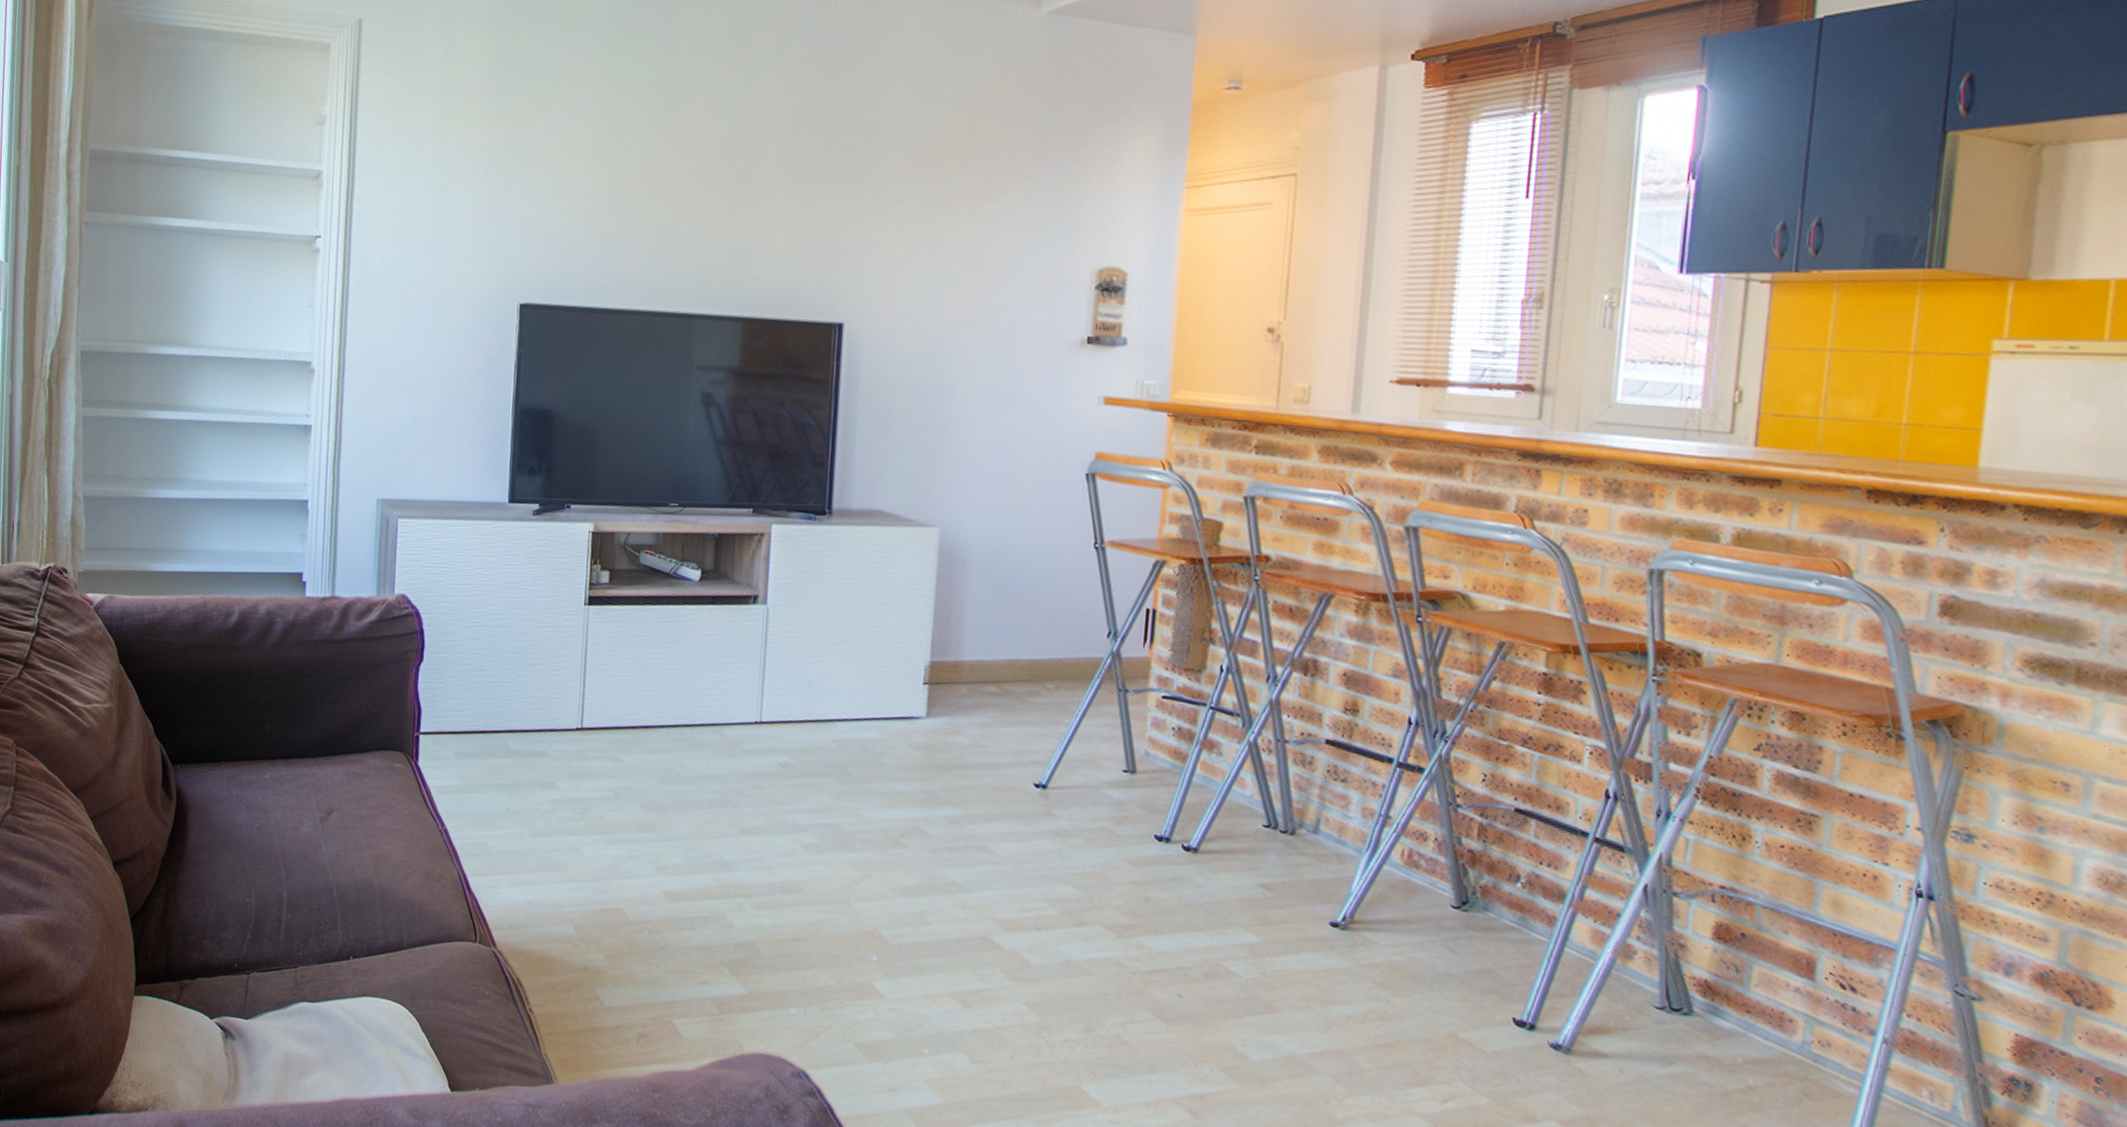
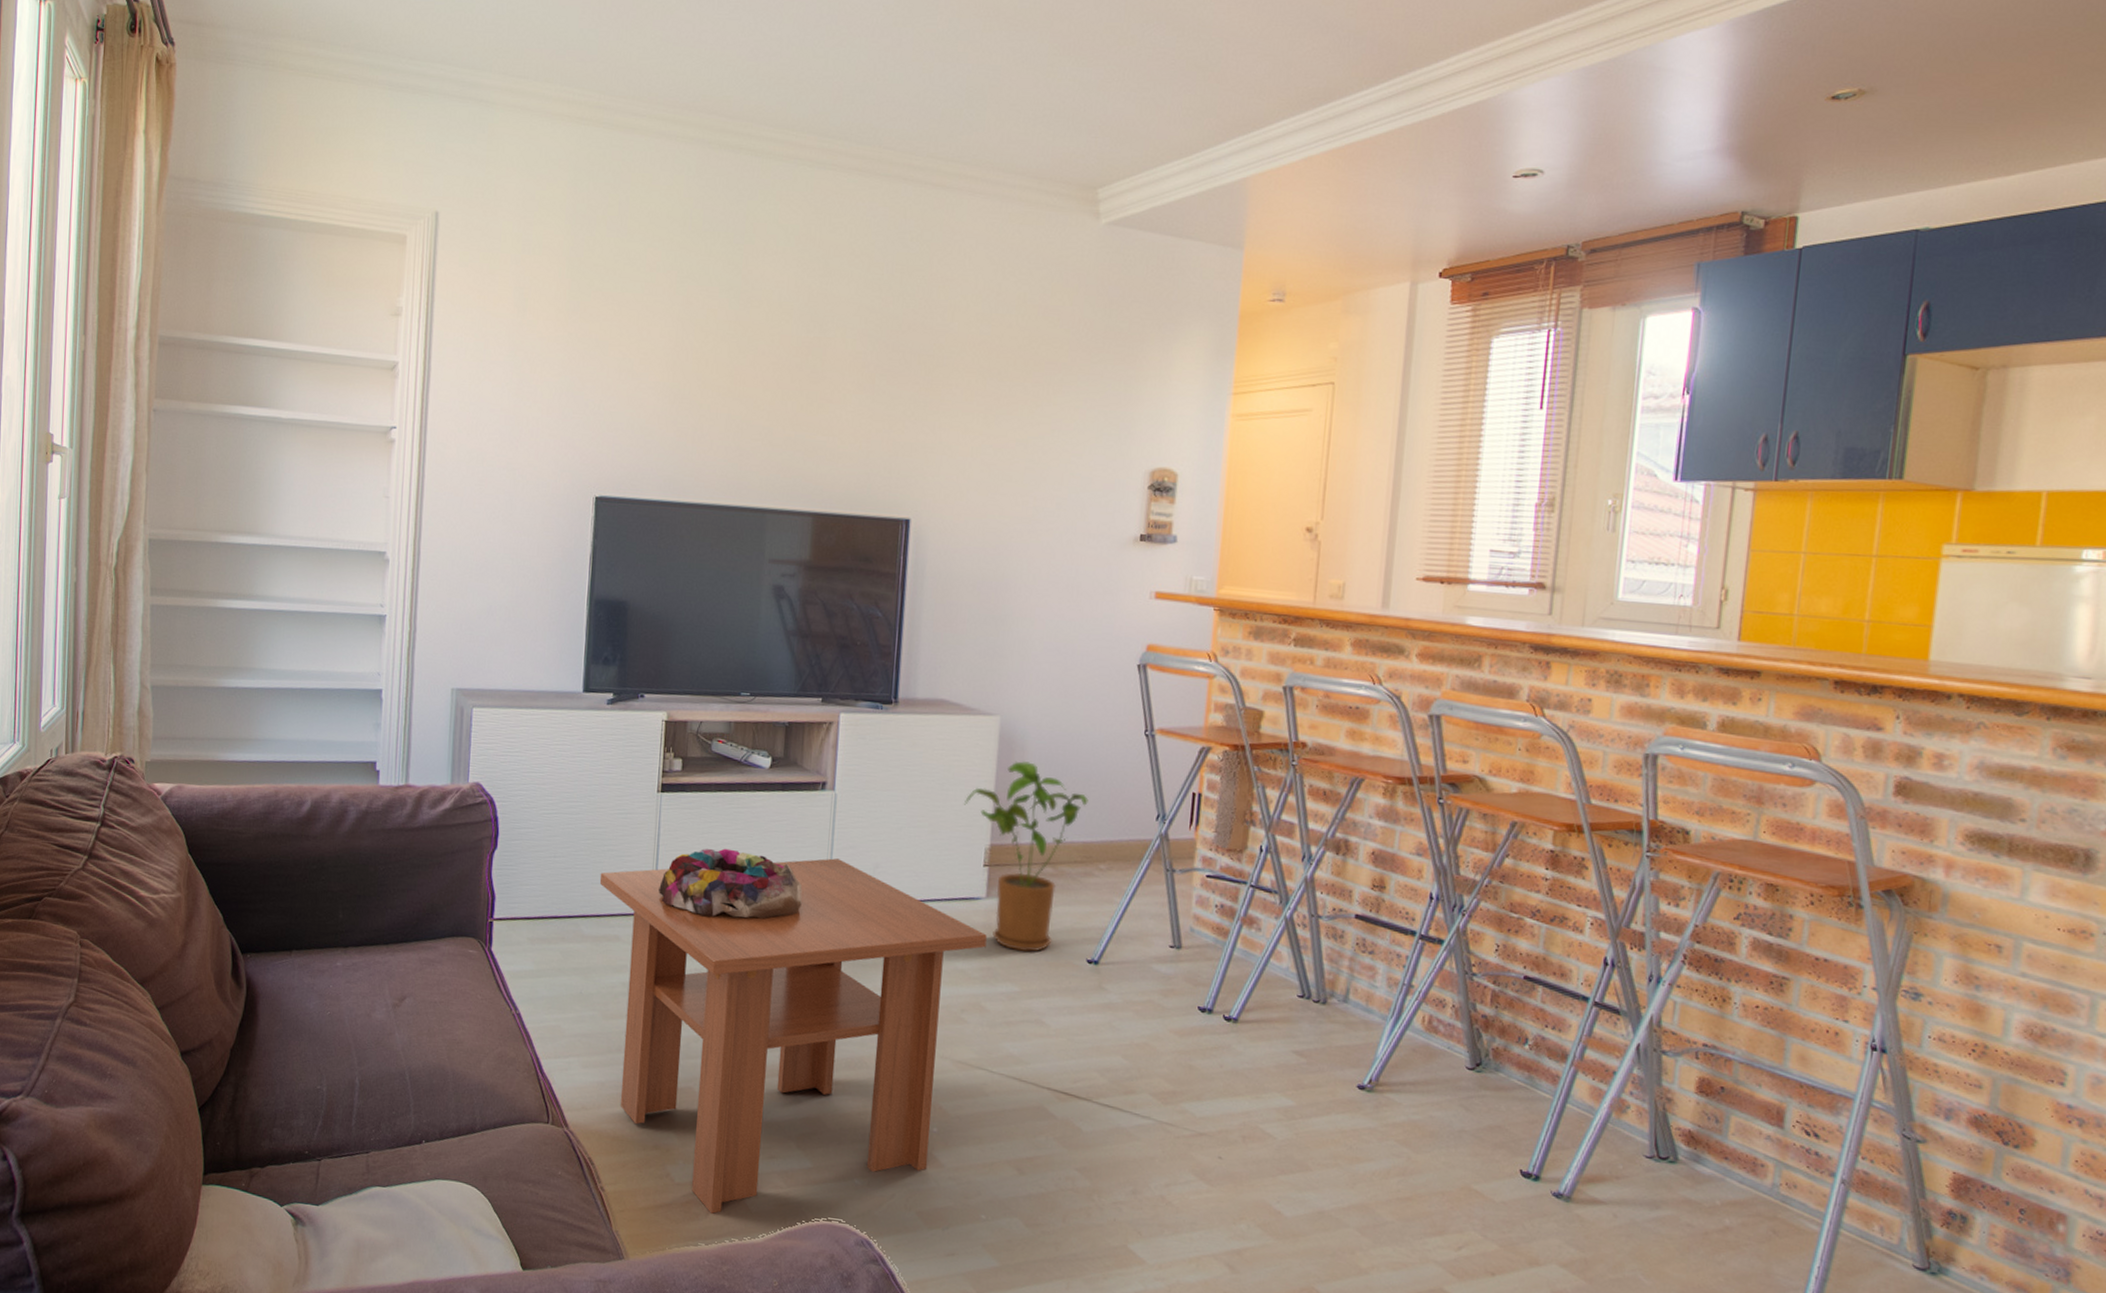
coffee table: none [526,674,928,1040] -> present [599,858,987,1214]
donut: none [586,663,734,737] -> present [659,848,803,919]
house plant: none [901,574,1035,775] -> present [963,761,1089,953]

